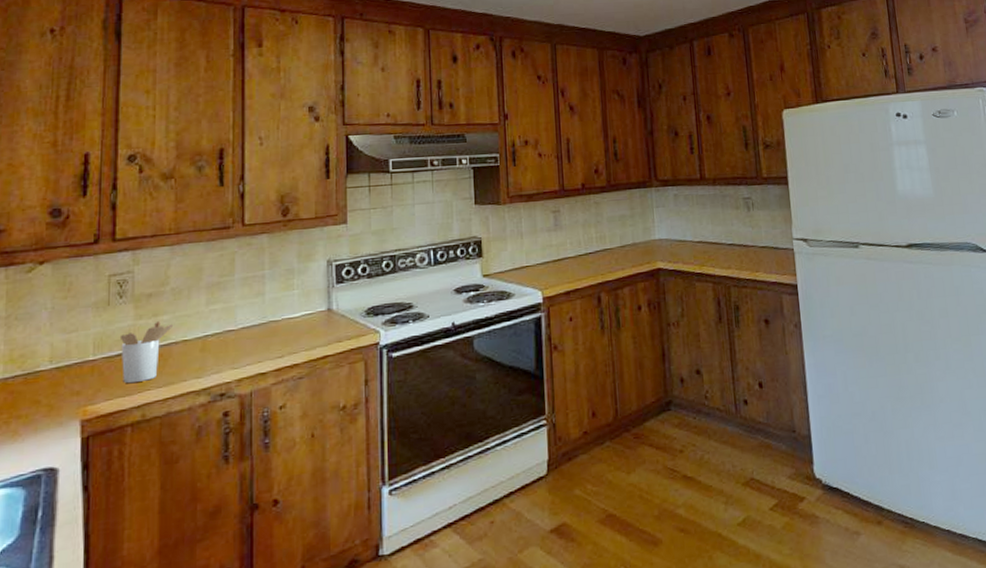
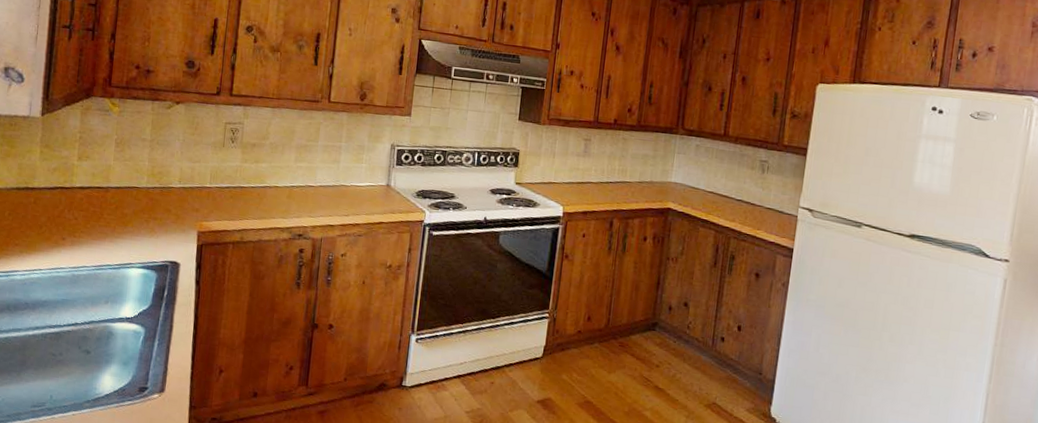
utensil holder: present [119,320,174,383] -> none [229,166,270,212]

